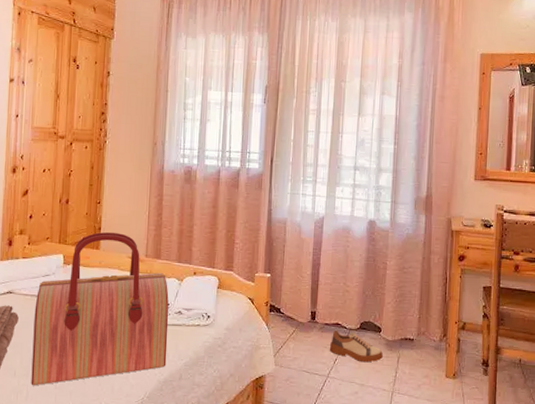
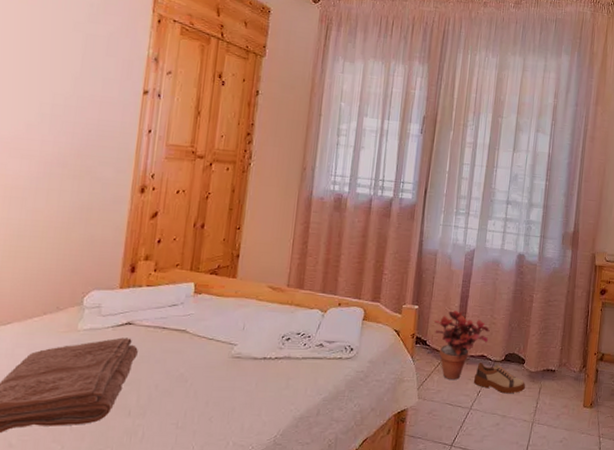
handbag: present [31,232,169,386] -> none [148,259,311,426]
potted plant: none [286,277,343,347] -> present [433,310,490,380]

